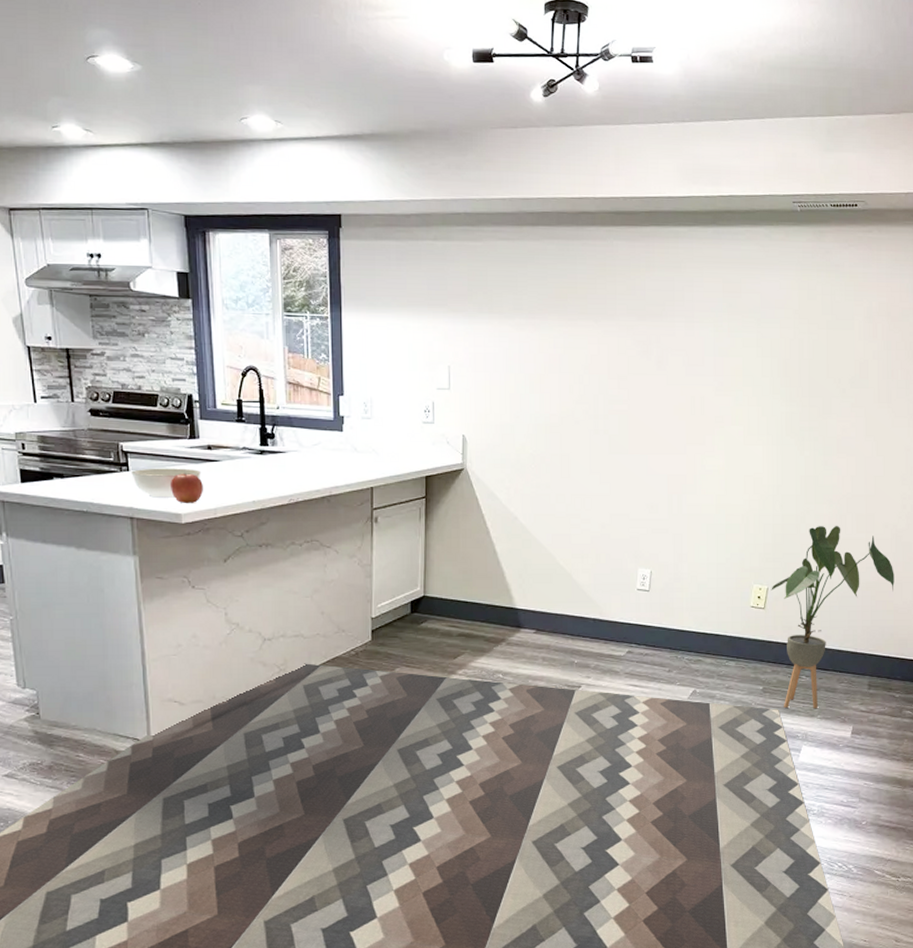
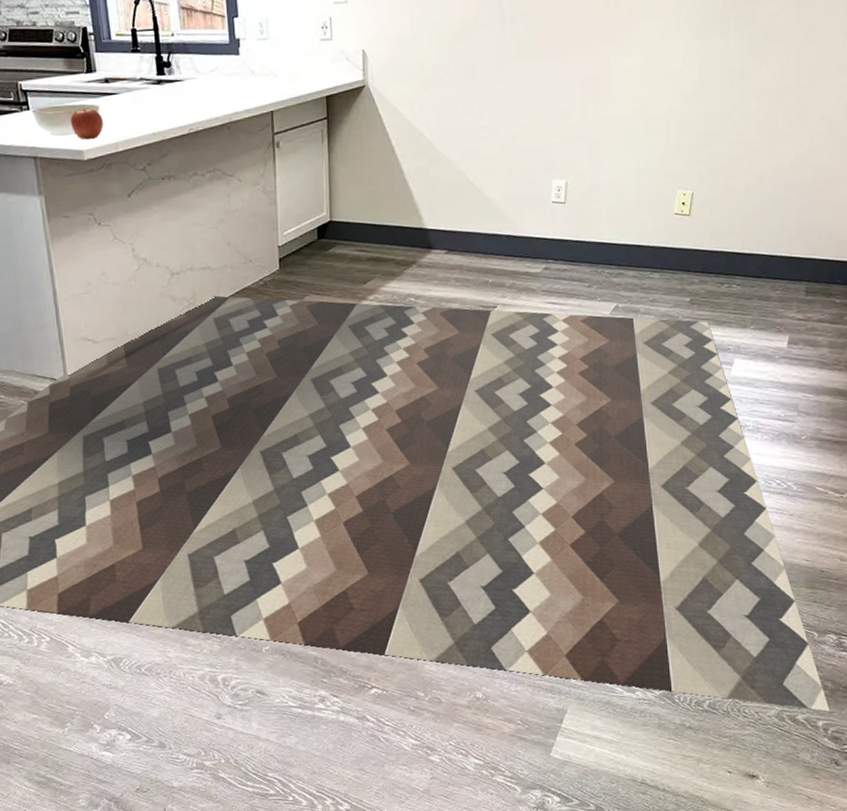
house plant: present [771,525,894,709] -> none [696,120,832,320]

